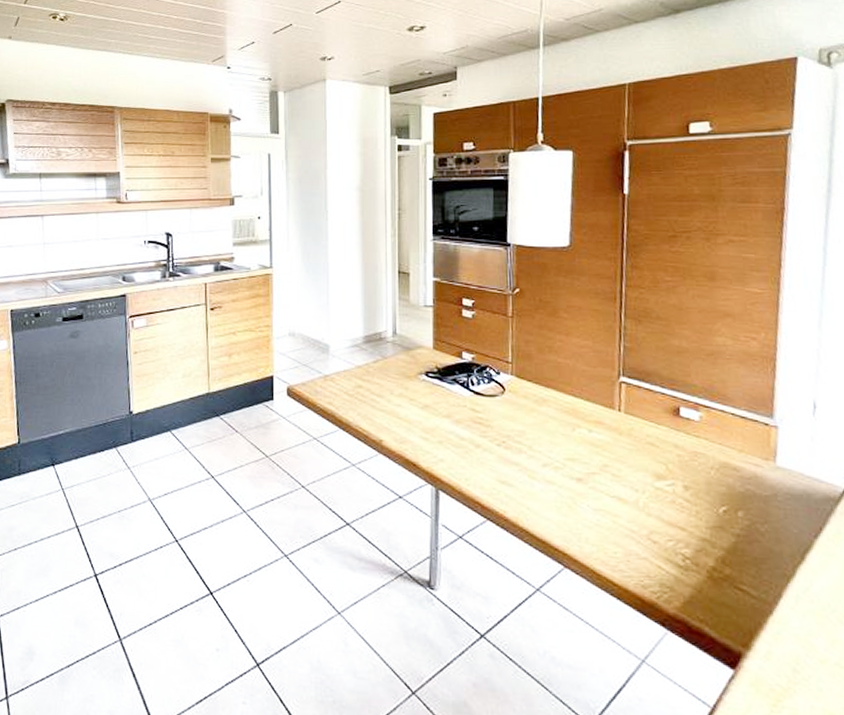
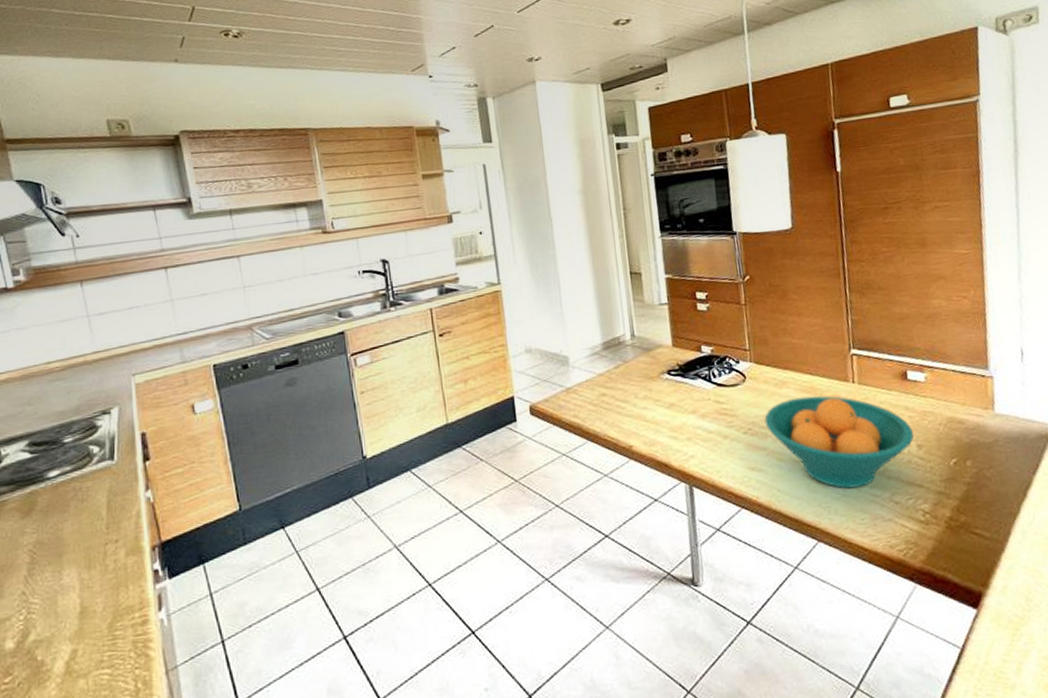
fruit bowl: none [520,417,682,520] -> present [764,396,915,489]

